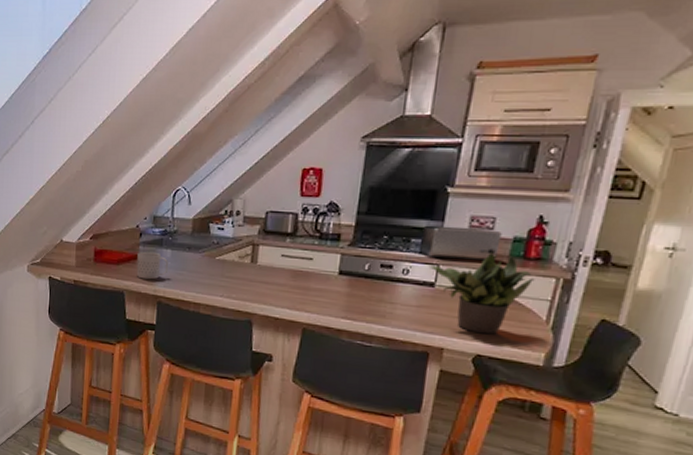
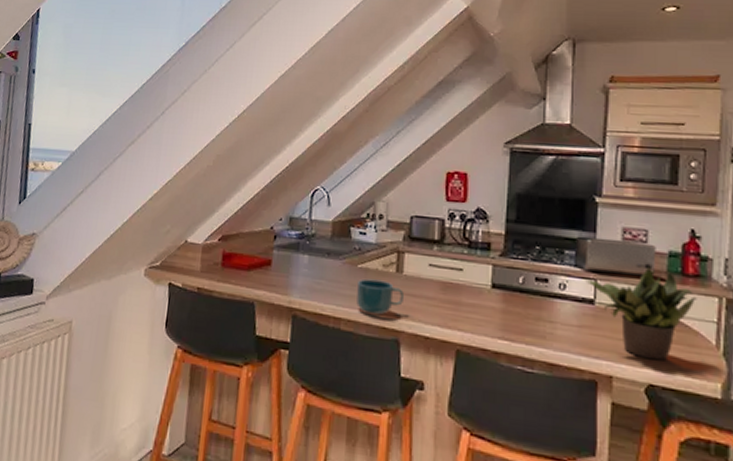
mug: present [136,251,168,280] -> none [269,256,305,289]
cup: none [214,269,257,300] -> present [356,278,404,315]

